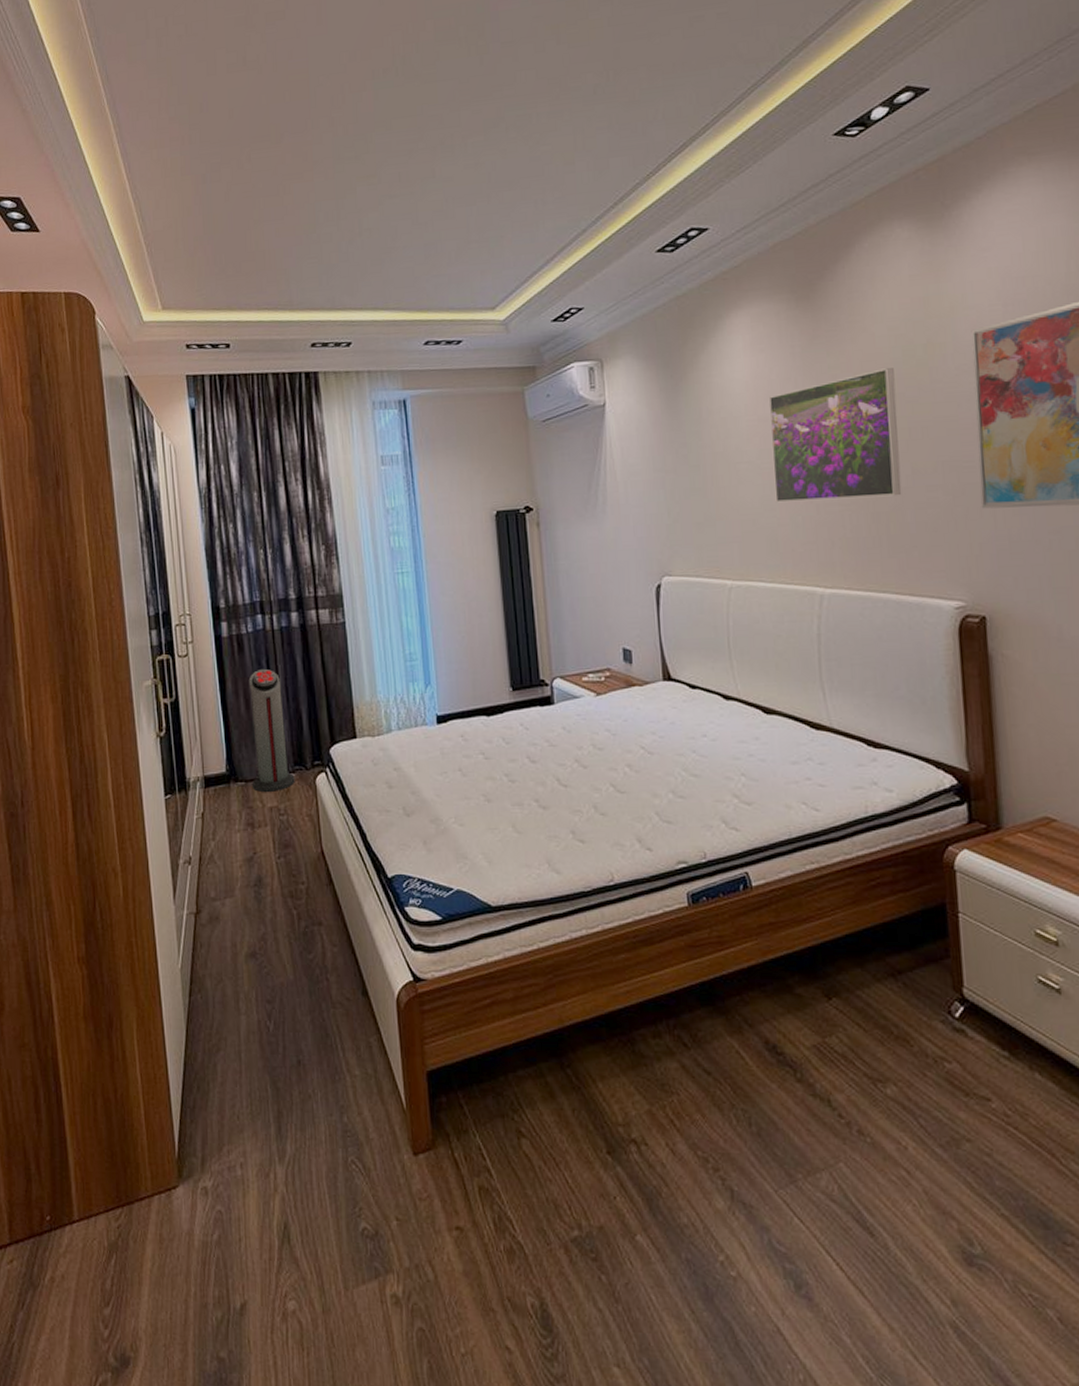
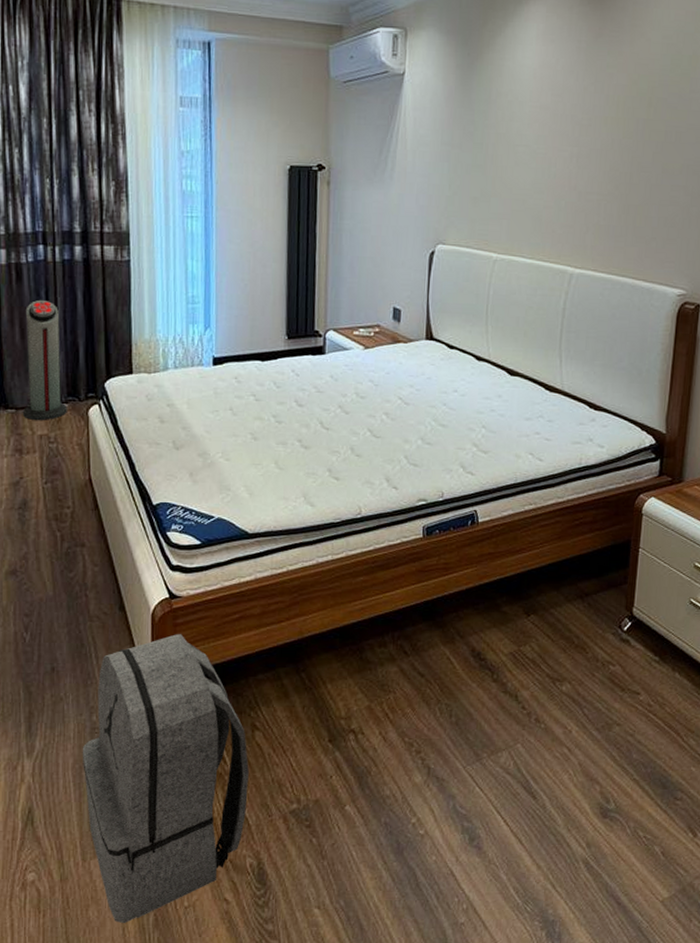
backpack: none [335,1022,521,1371] -> present [82,634,249,924]
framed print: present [768,368,902,503] -> none [545,73,662,192]

